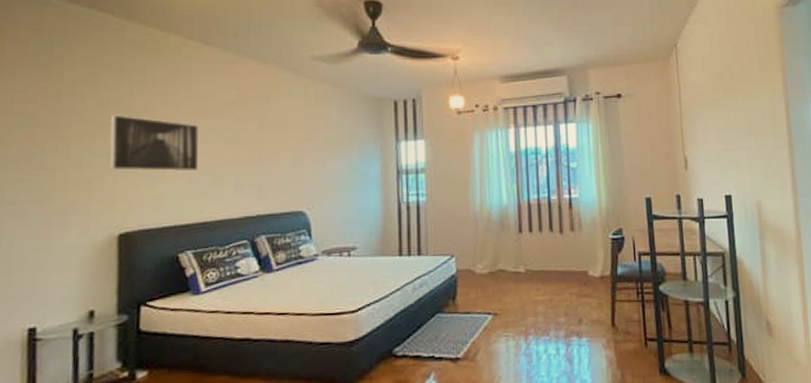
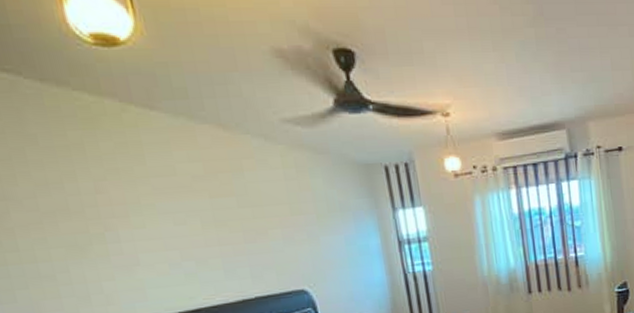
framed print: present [108,114,200,172] -> none [54,198,178,263]

